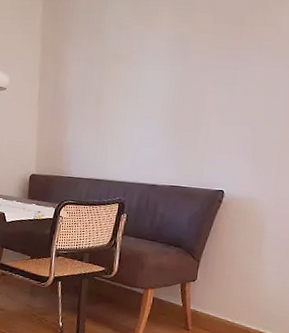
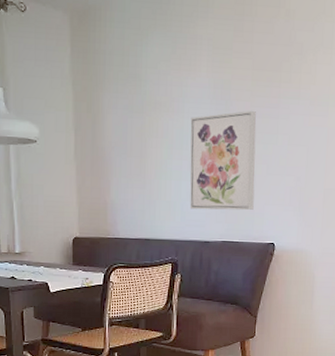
wall art: none [140,61,214,157] -> present [190,110,257,211]

